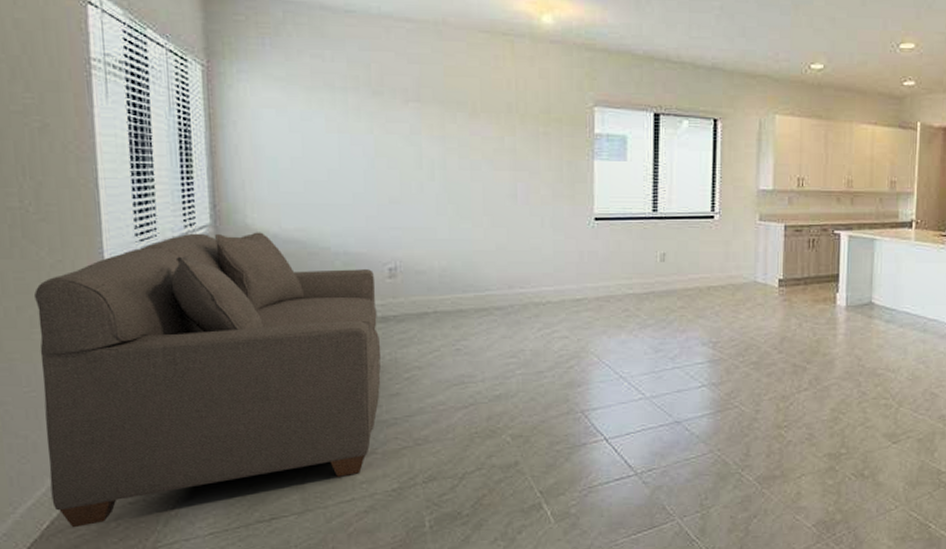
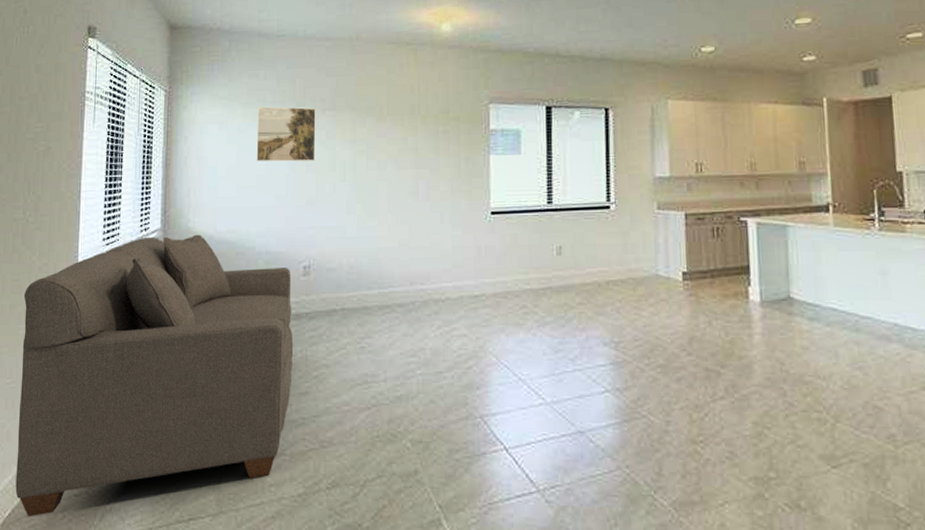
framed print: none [324,92,399,157] -> present [256,106,316,162]

